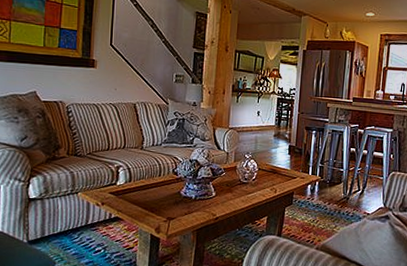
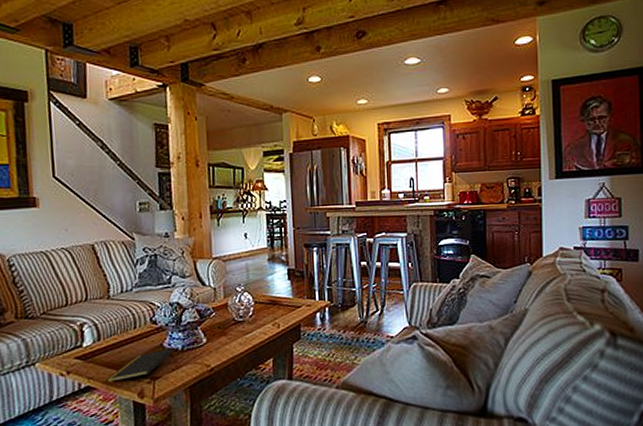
notepad: none [132,196,188,217] -> present [107,348,174,383]

